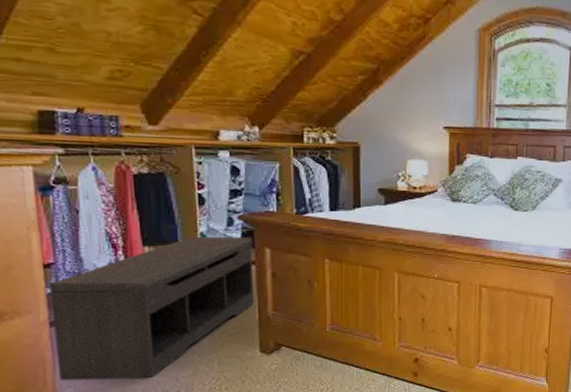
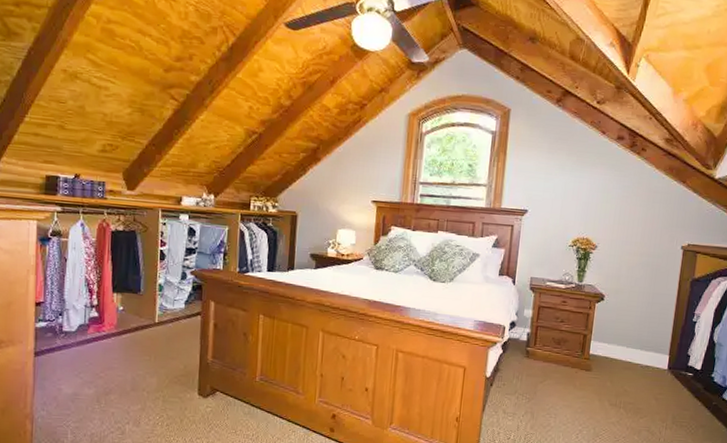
bench: present [48,236,255,381] -> none [36,287,200,409]

